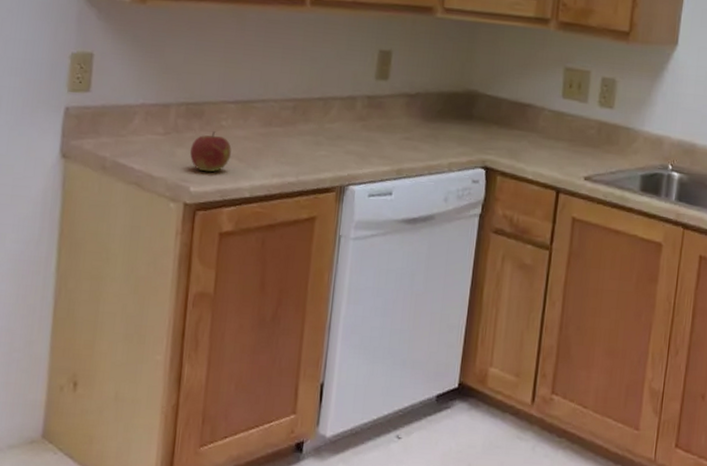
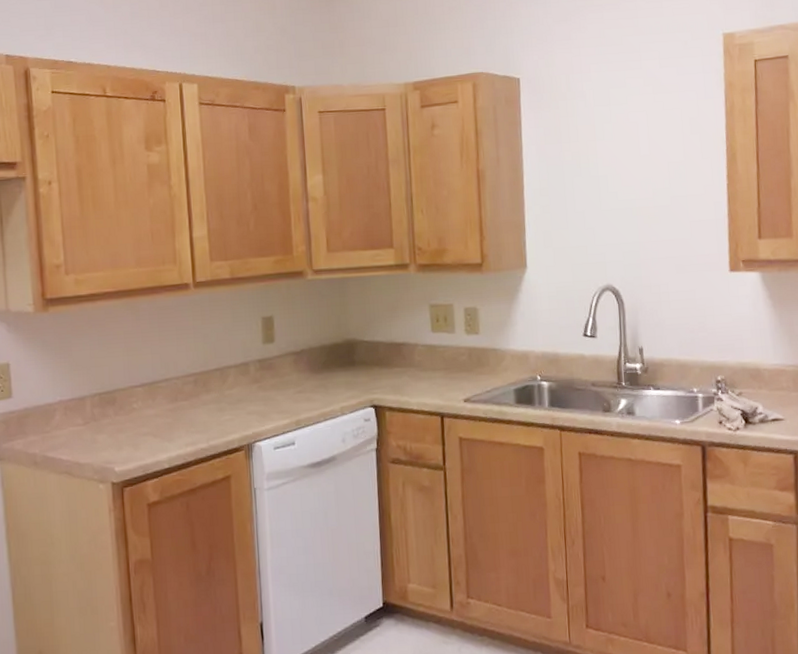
apple: present [190,131,232,173] -> none [109,414,146,452]

